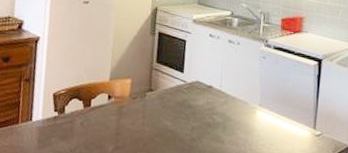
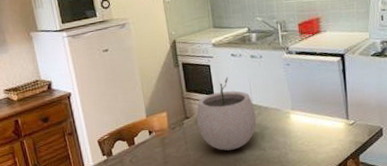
plant pot: none [159,56,222,136] -> present [196,76,257,151]

